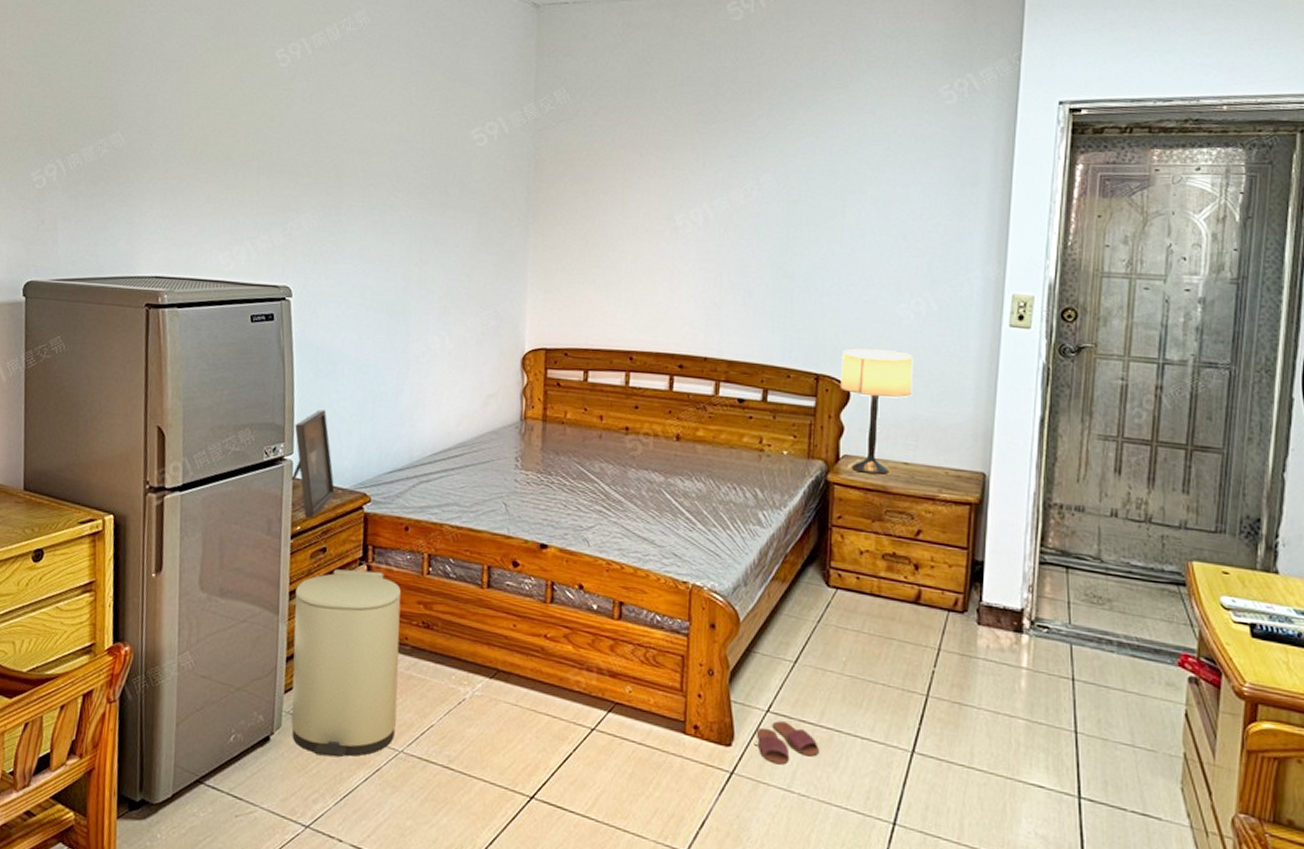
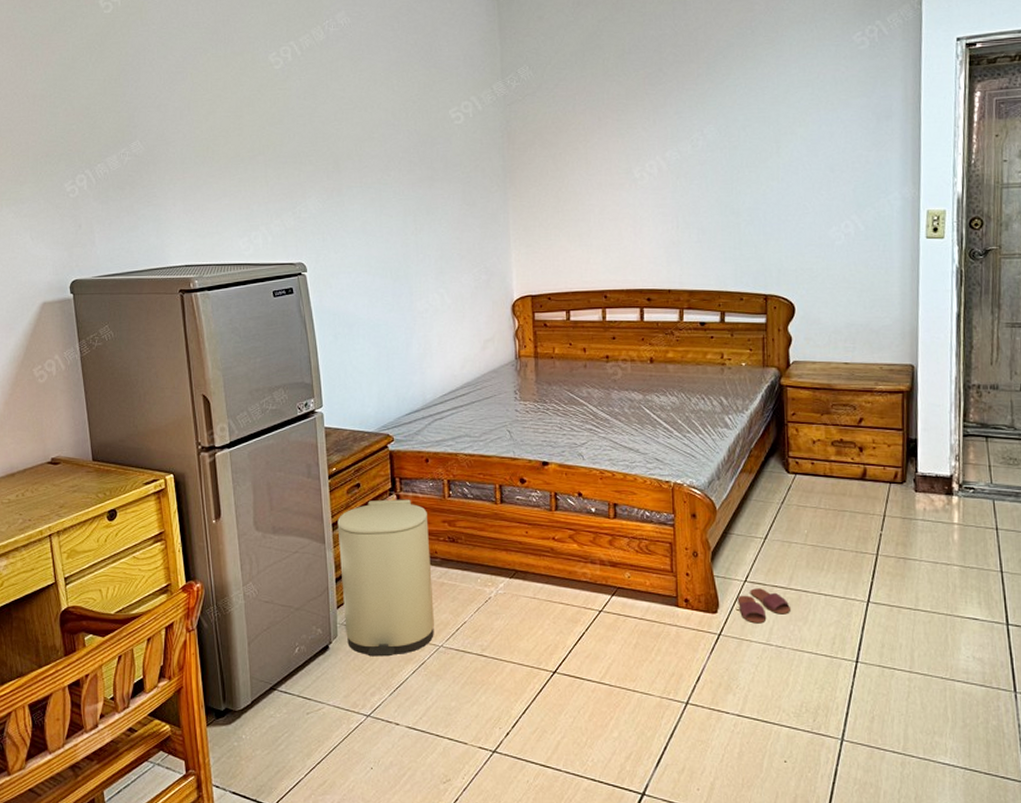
picture frame: present [291,409,335,518] -> none [321,367,362,460]
table lamp: present [840,349,913,476] -> none [786,269,848,376]

